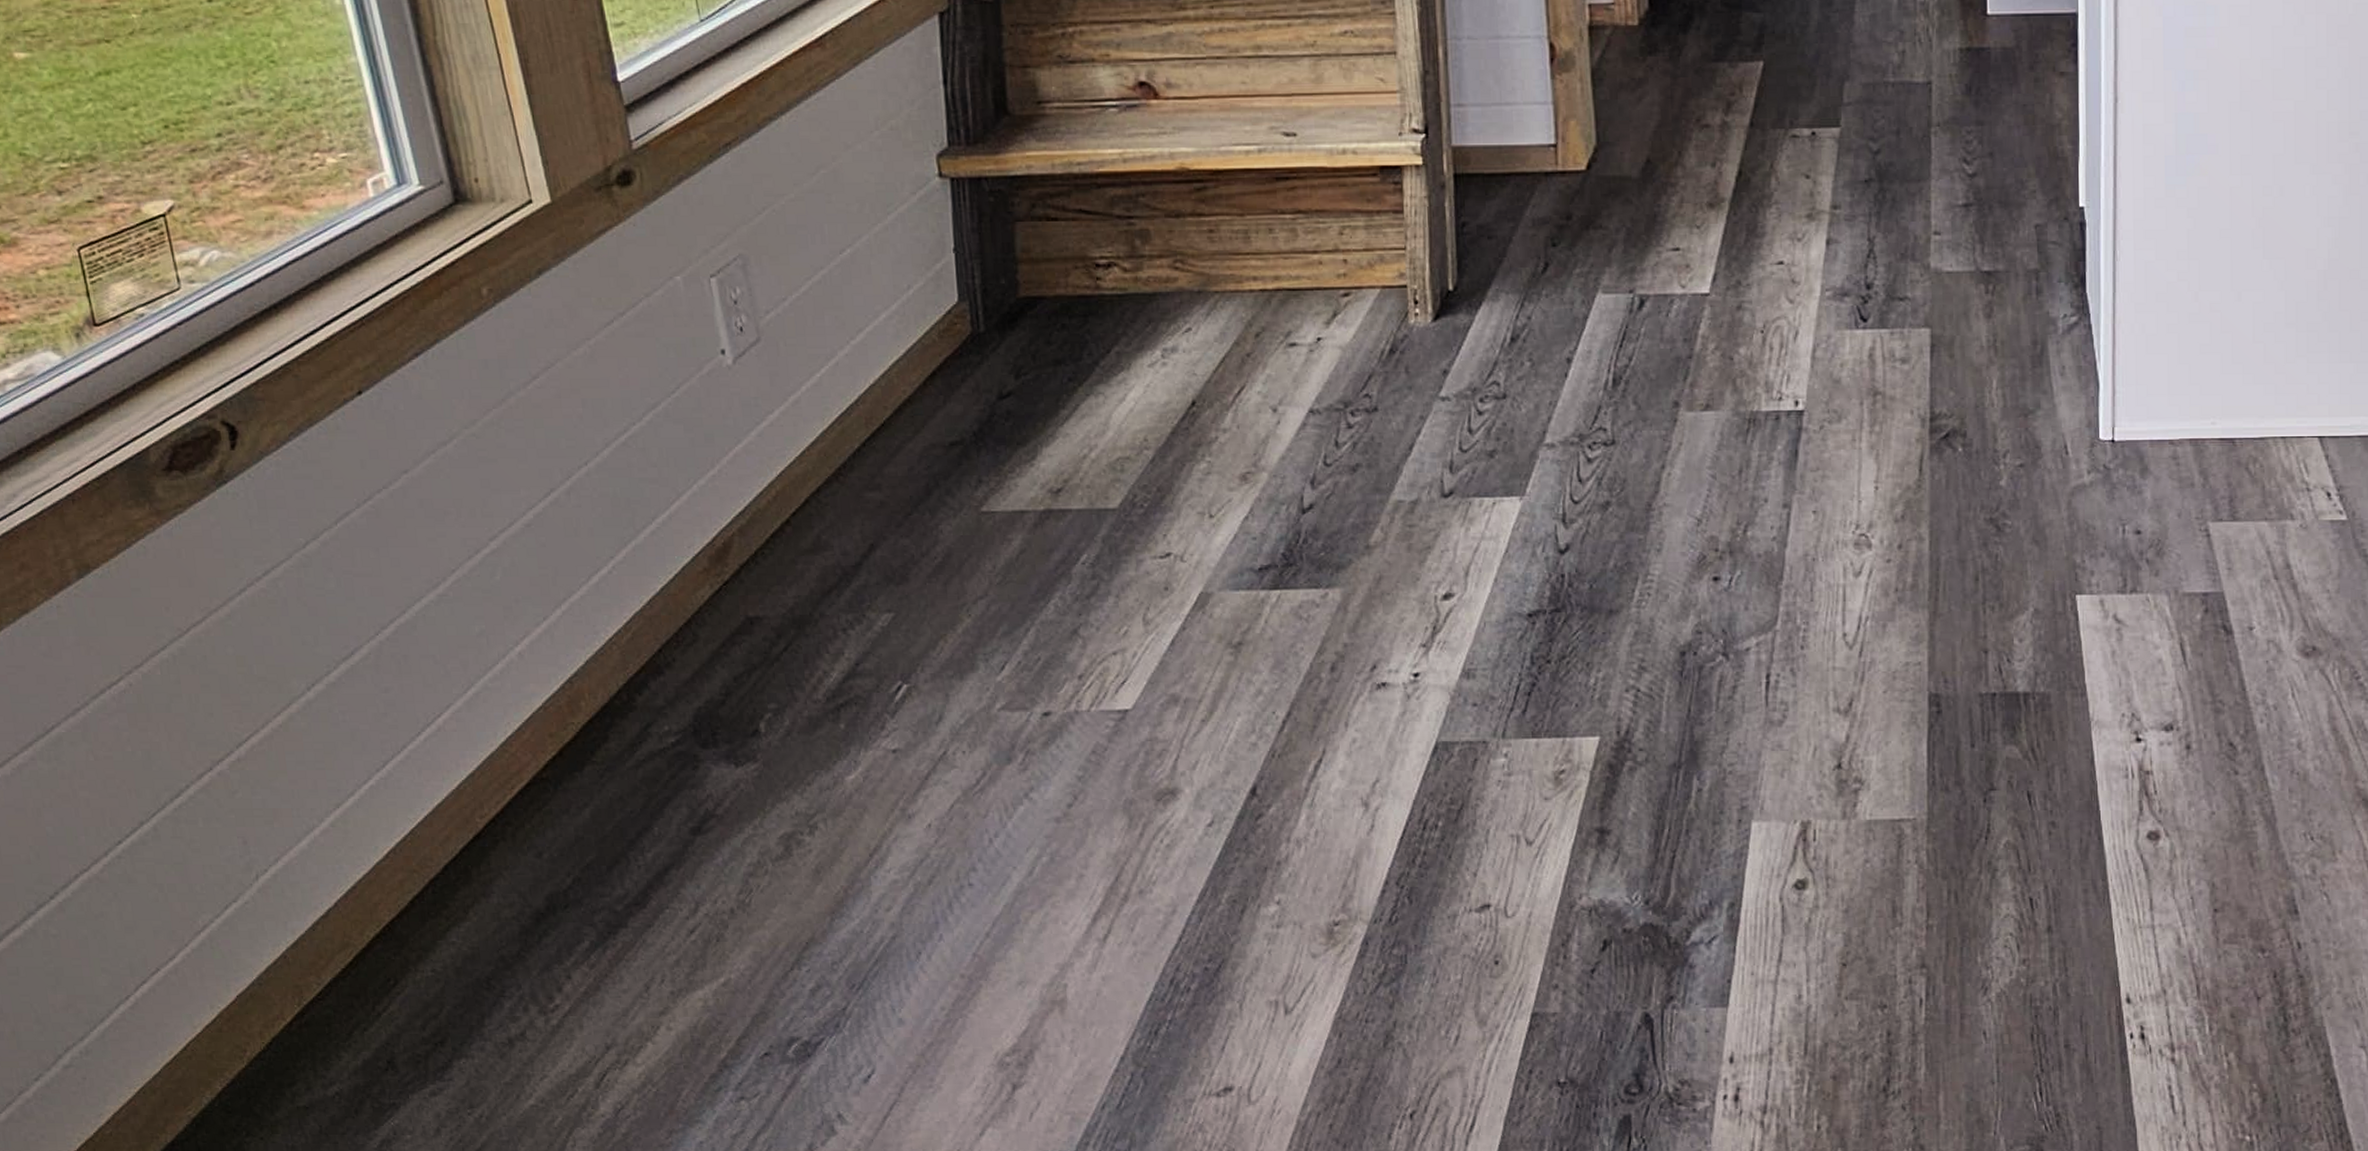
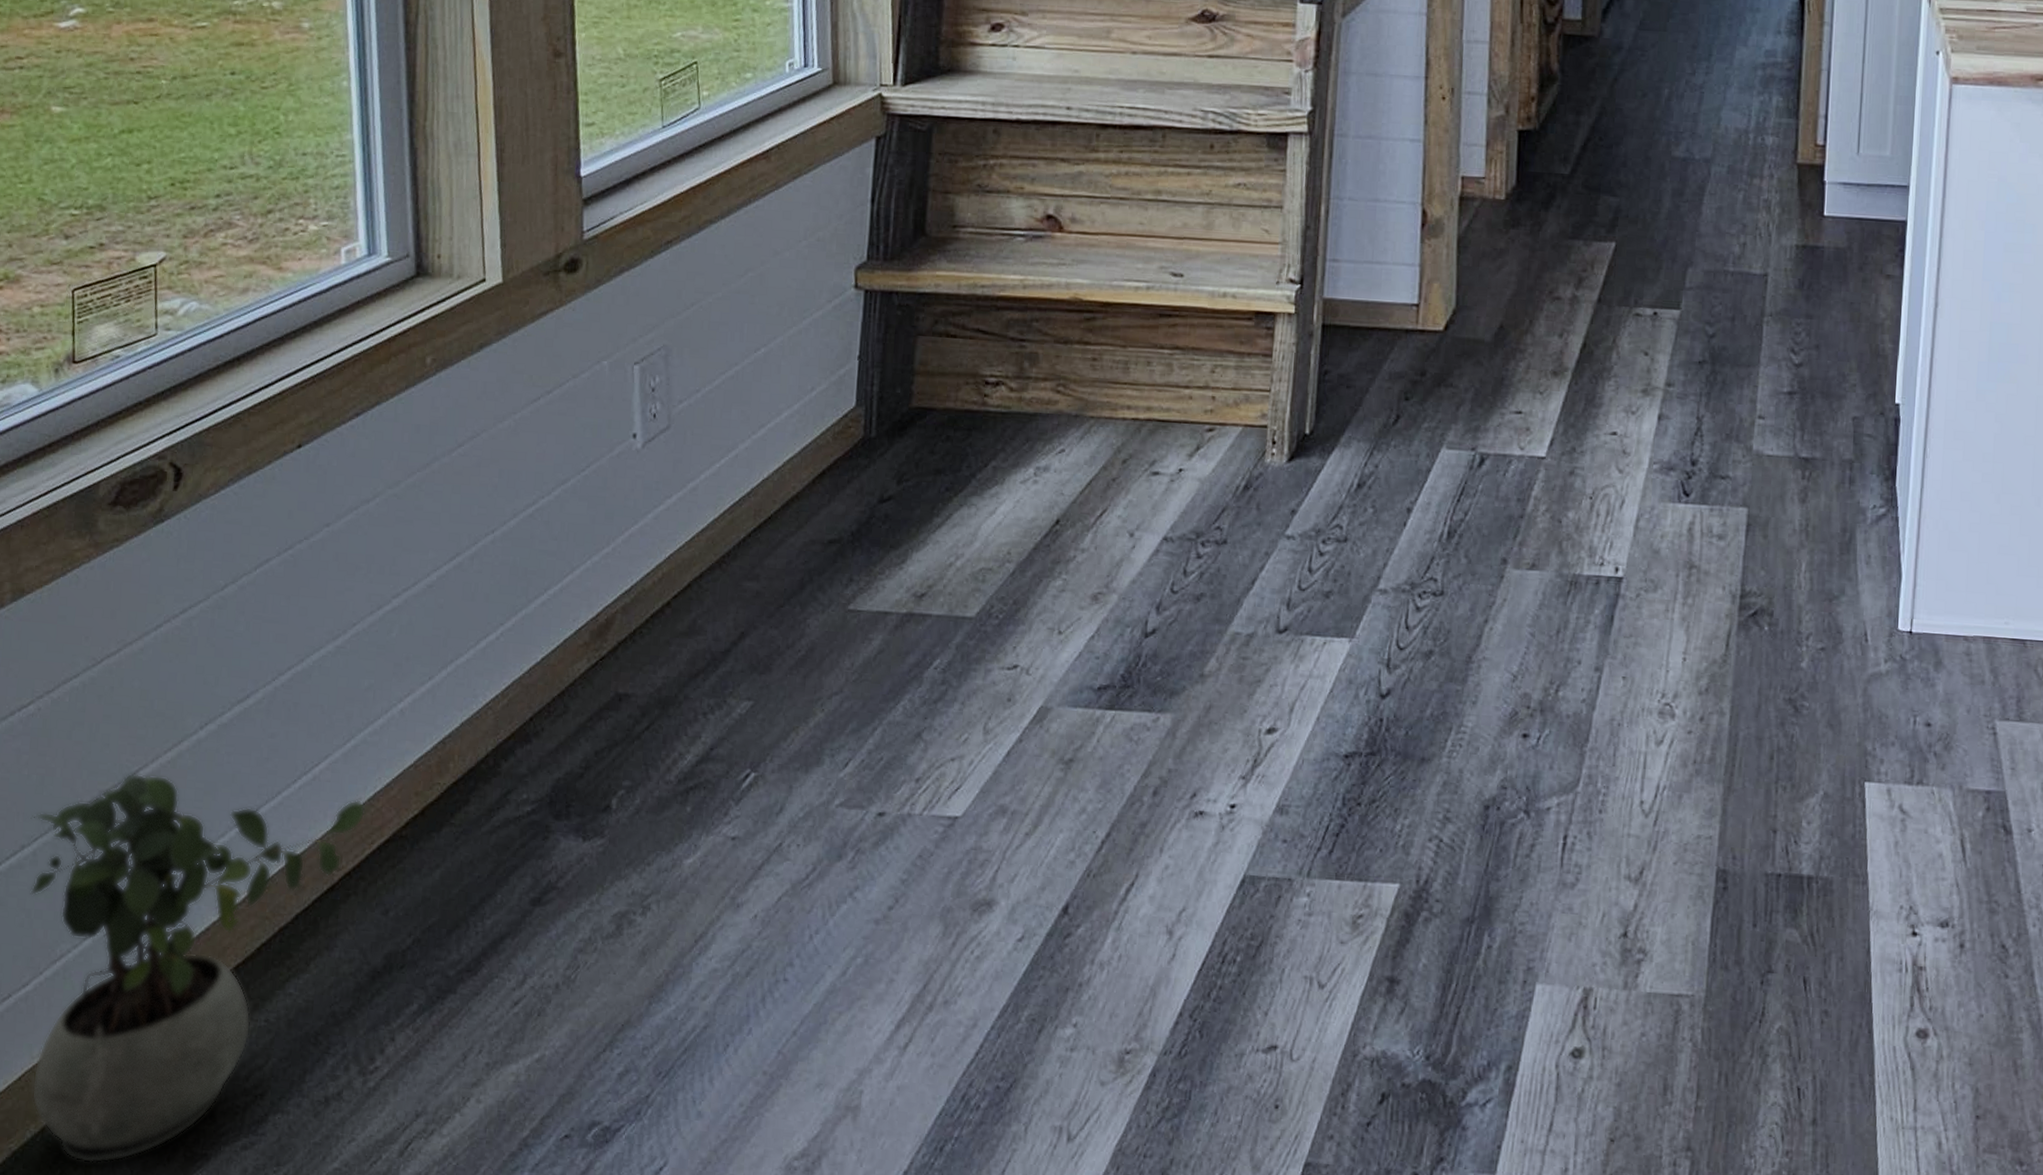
potted plant: none [144,740,500,1123] -> present [30,773,366,1164]

